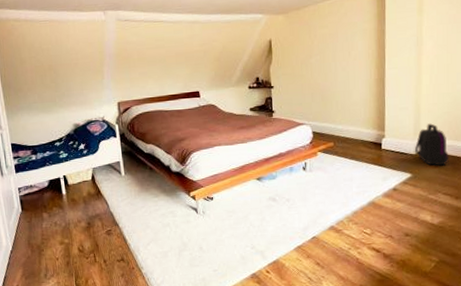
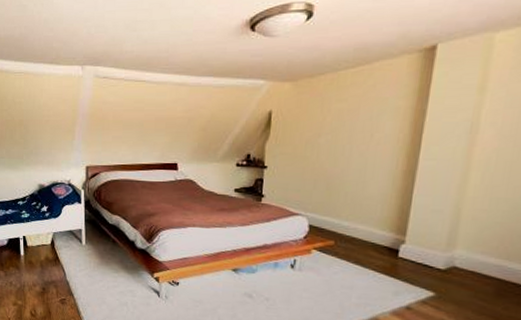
backpack: present [415,123,449,166] -> none [444,234,494,290]

